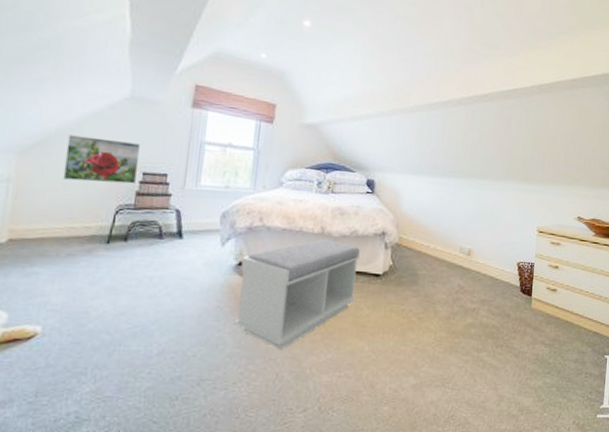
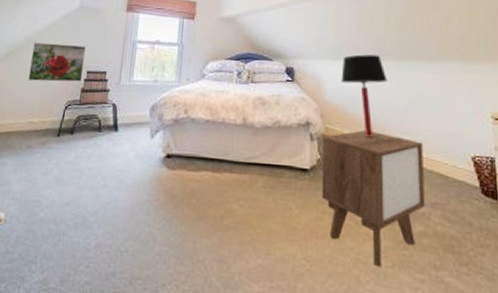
bench: present [234,239,360,350] -> none [163,131,284,251]
nightstand: none [390,239,481,354] -> present [321,130,425,268]
table lamp: none [418,171,459,247] -> present [341,54,388,138]

